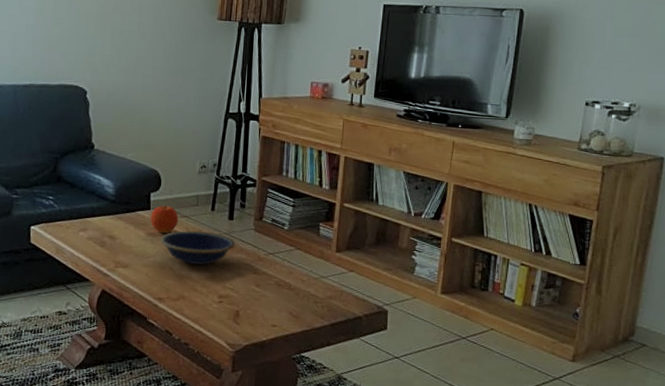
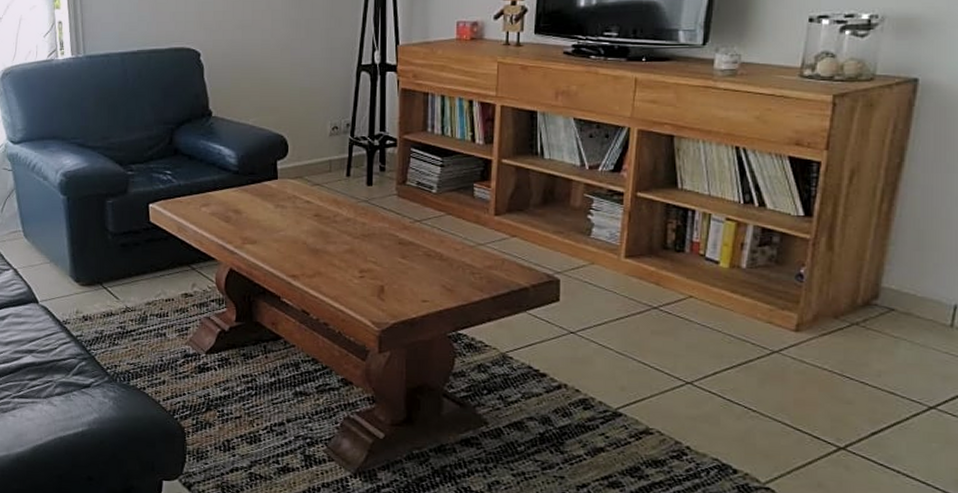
fruit: present [150,205,179,234] -> none [279,174,310,205]
bowl: present [160,230,235,265] -> none [291,199,376,237]

